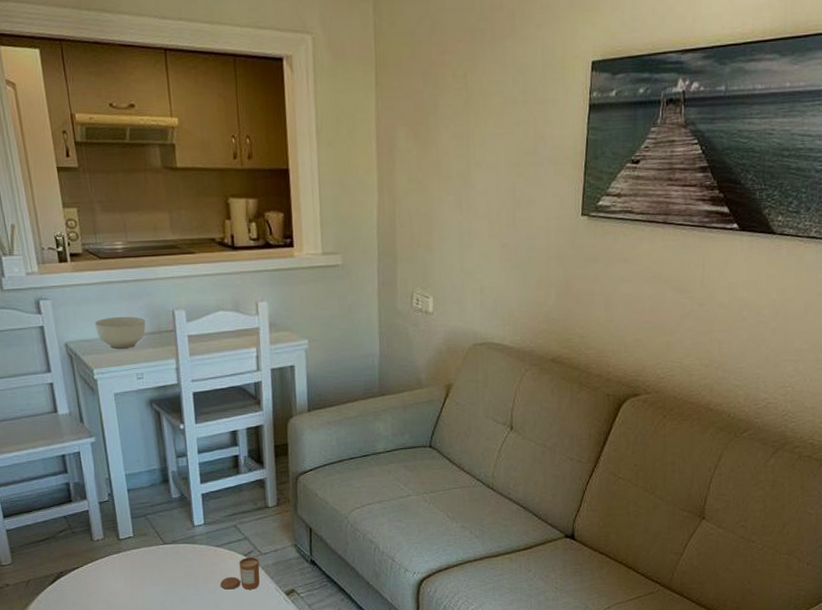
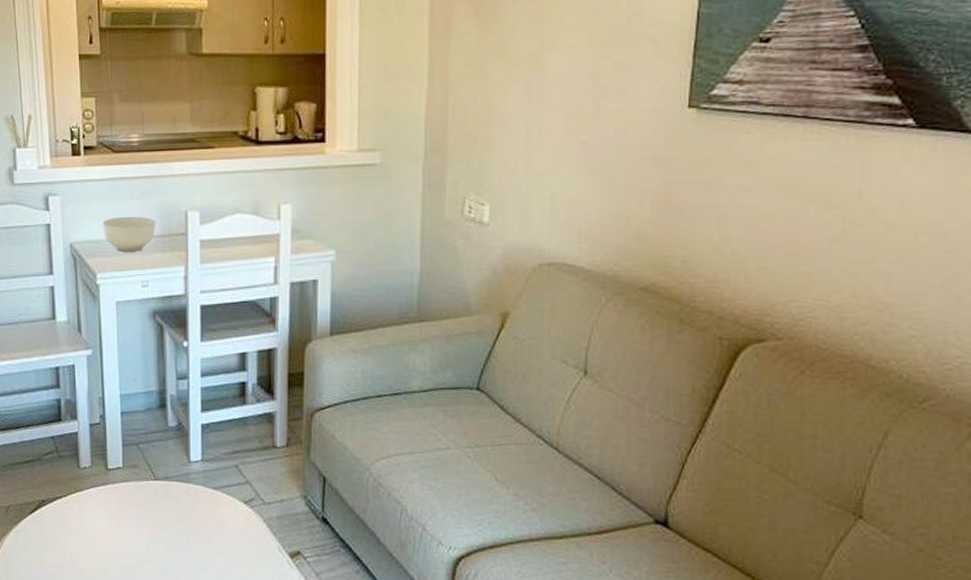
candle: present [220,557,260,590] -> none [215,505,261,546]

